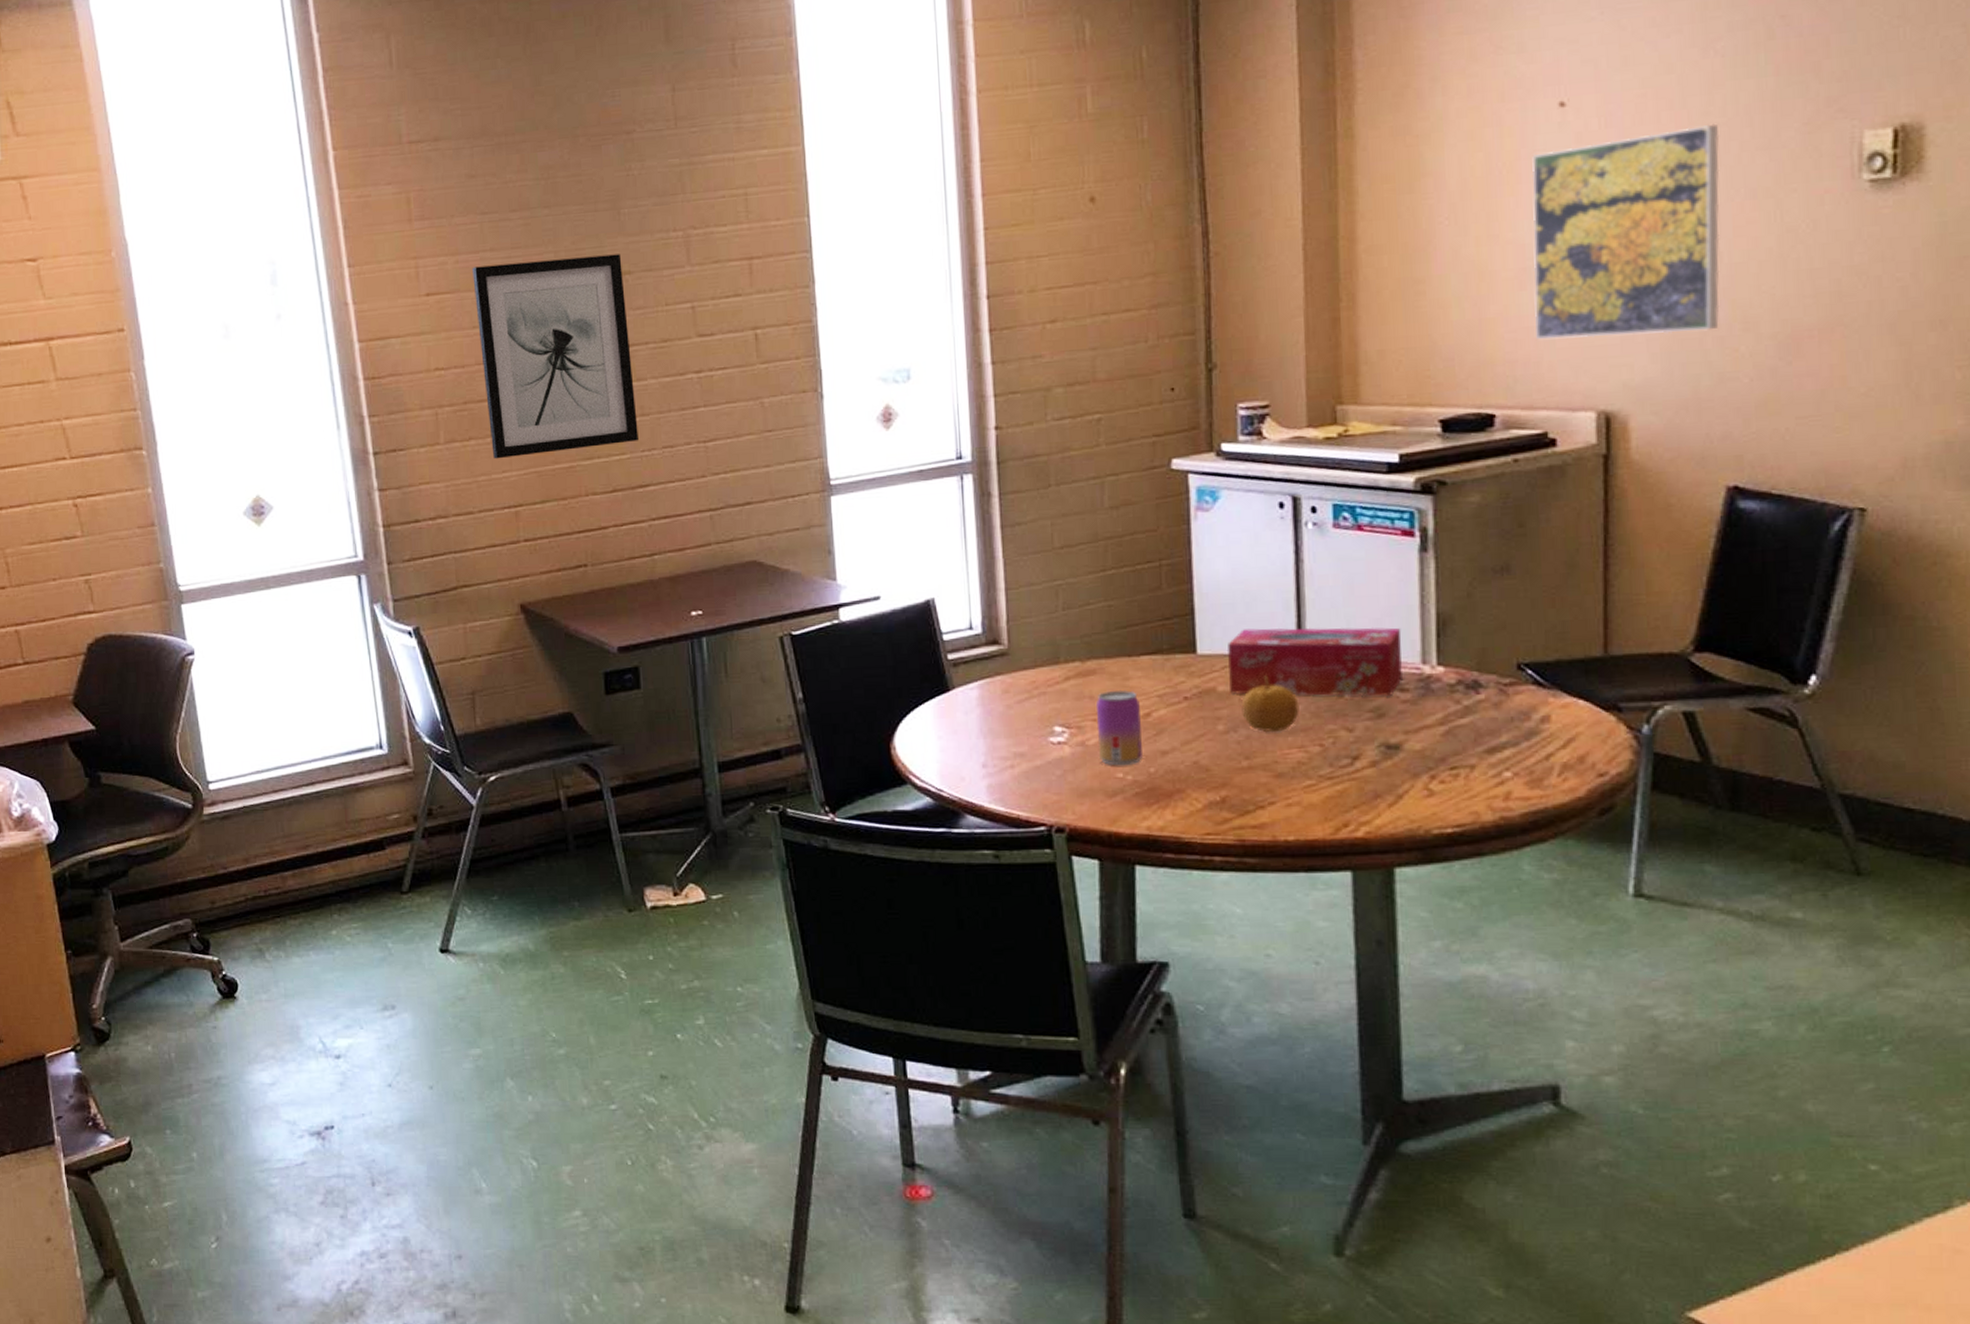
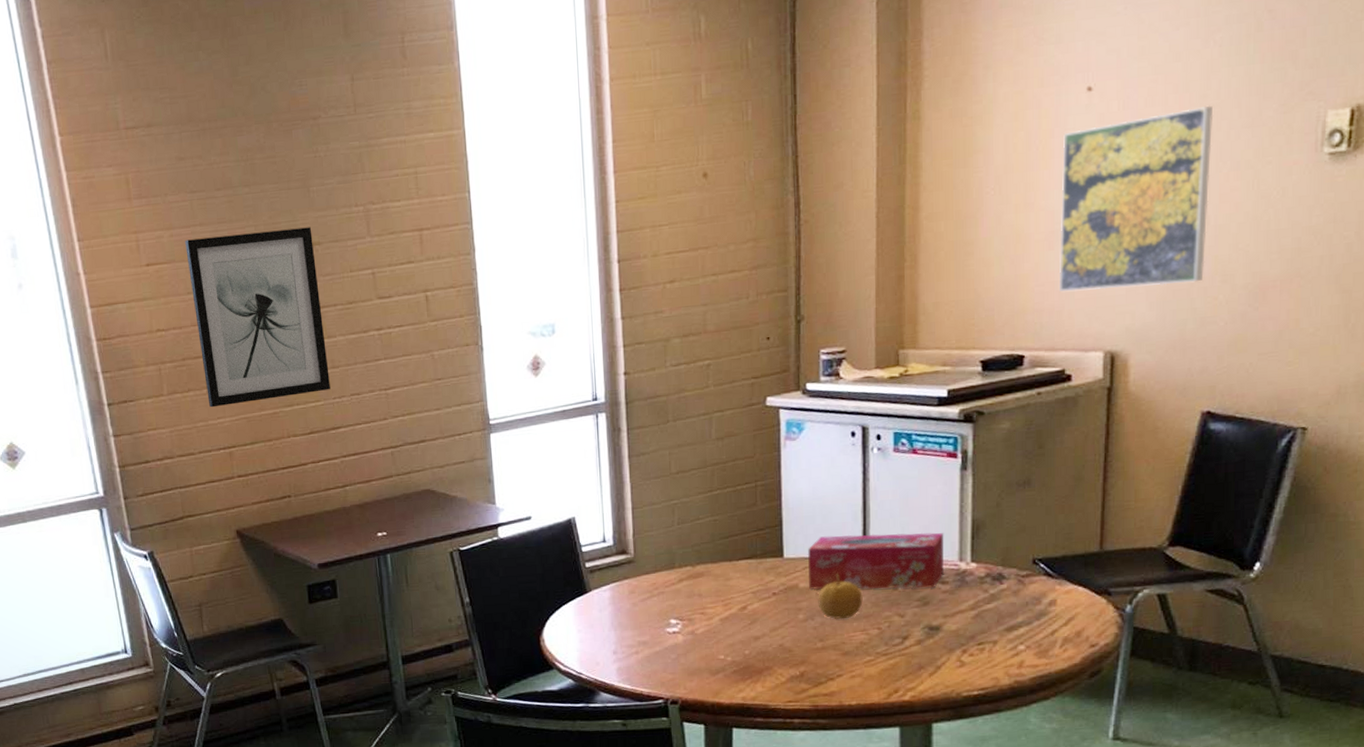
beverage can: present [1097,689,1142,766] -> none [704,588,739,650]

